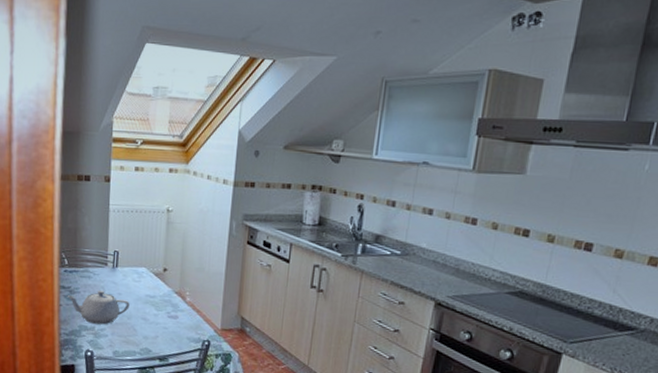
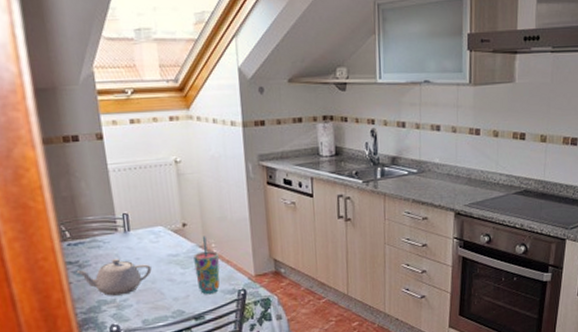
cup: none [167,283,192,339] -> present [193,236,220,294]

